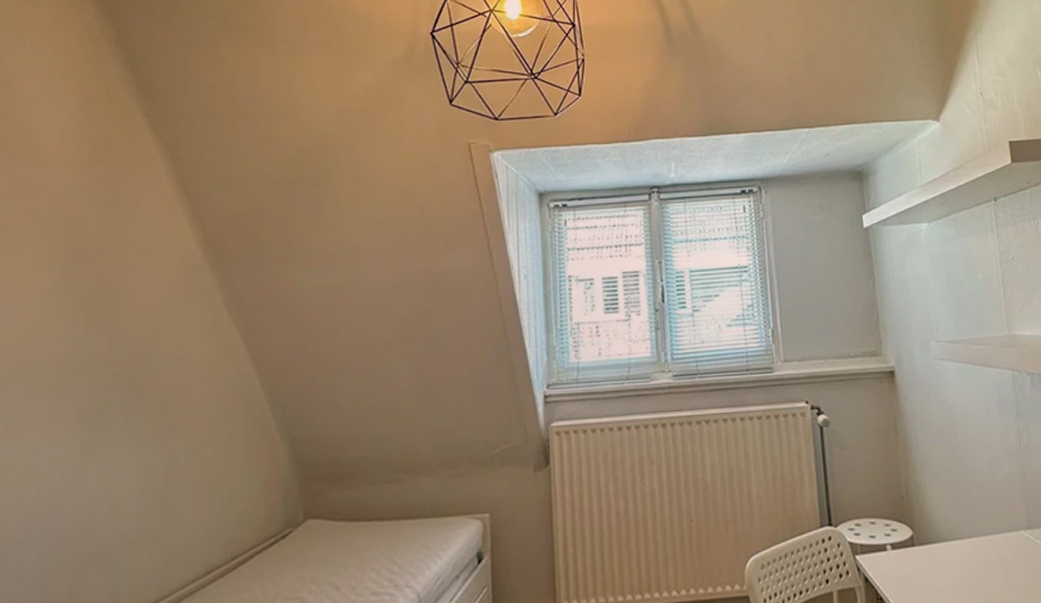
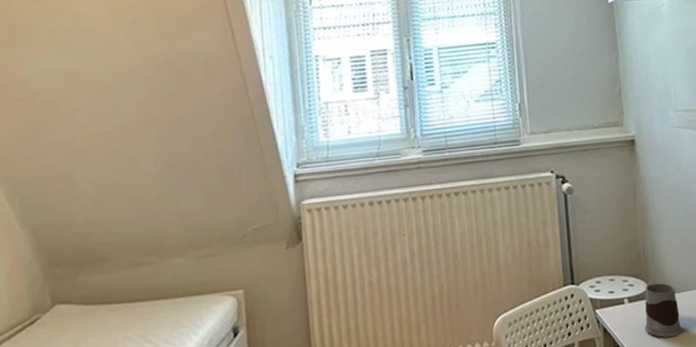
mug: none [909,526,954,593] -> present [644,280,683,338]

